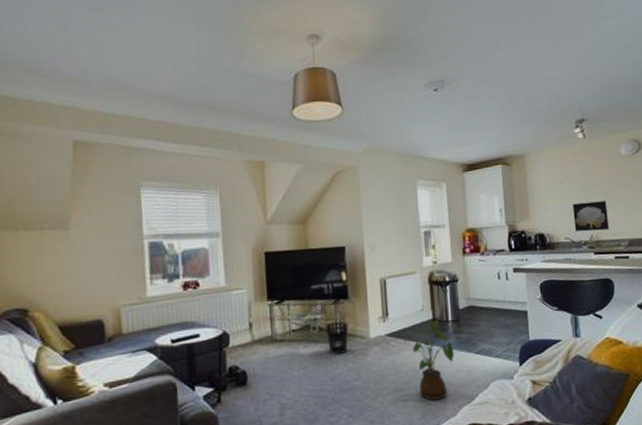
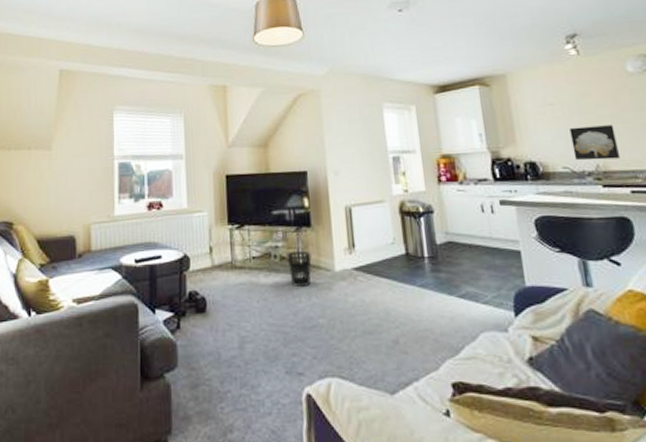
house plant: present [403,319,462,401] -> none [373,254,441,349]

